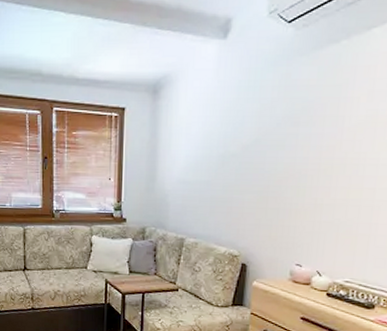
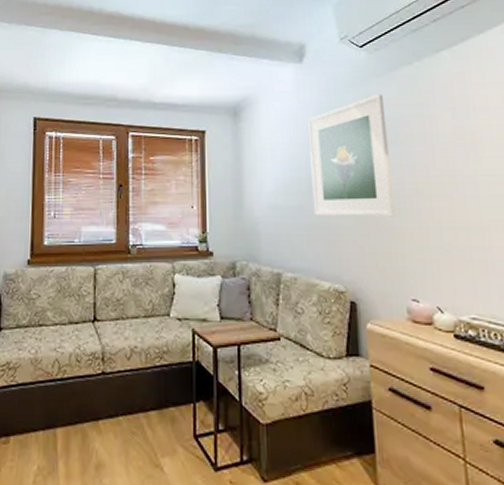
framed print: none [219,74,304,194] -> present [308,94,395,217]

